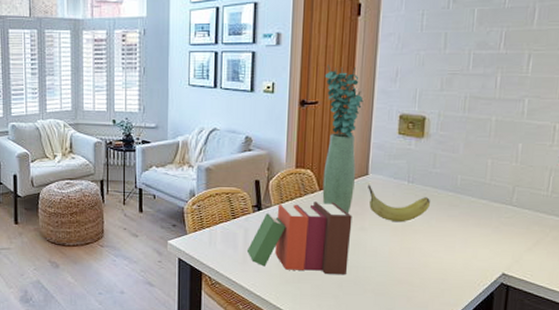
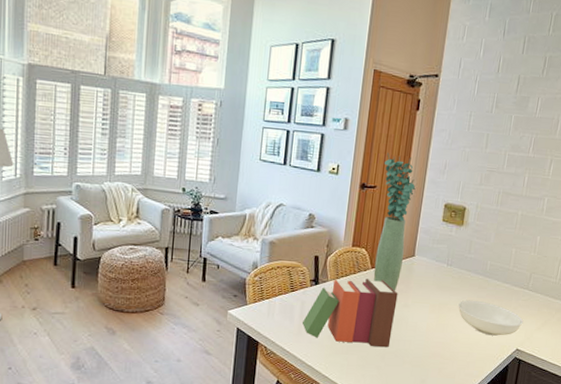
fruit: present [368,183,430,223] -> none [413,264,464,301]
bowl: none [425,220,509,259] -> present [458,300,524,336]

